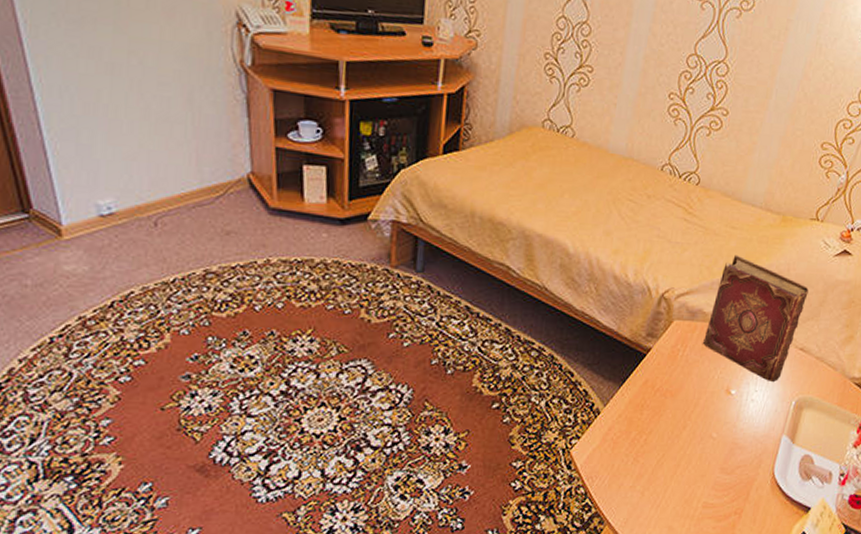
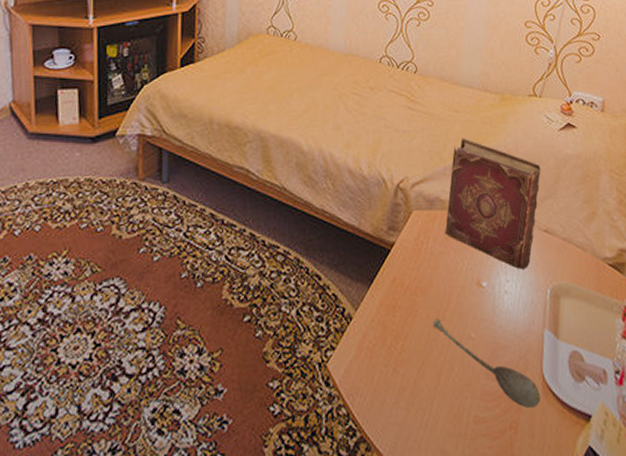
soupspoon: none [678,418,768,499] -> present [434,318,540,409]

